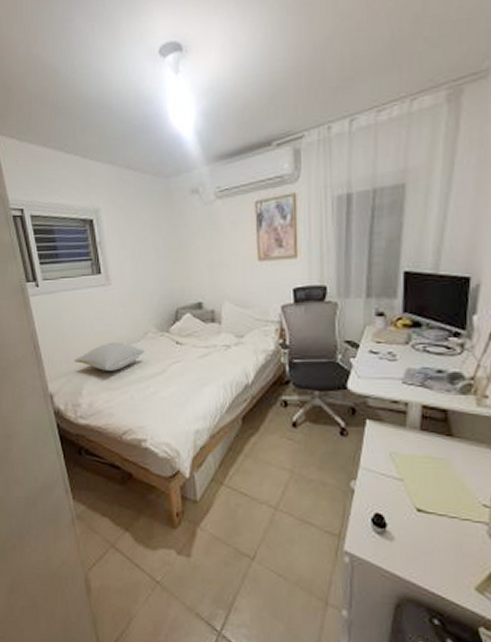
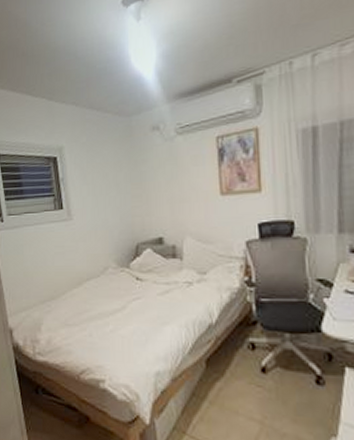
pillow: present [74,342,145,371] -> none [34,277,105,306]

